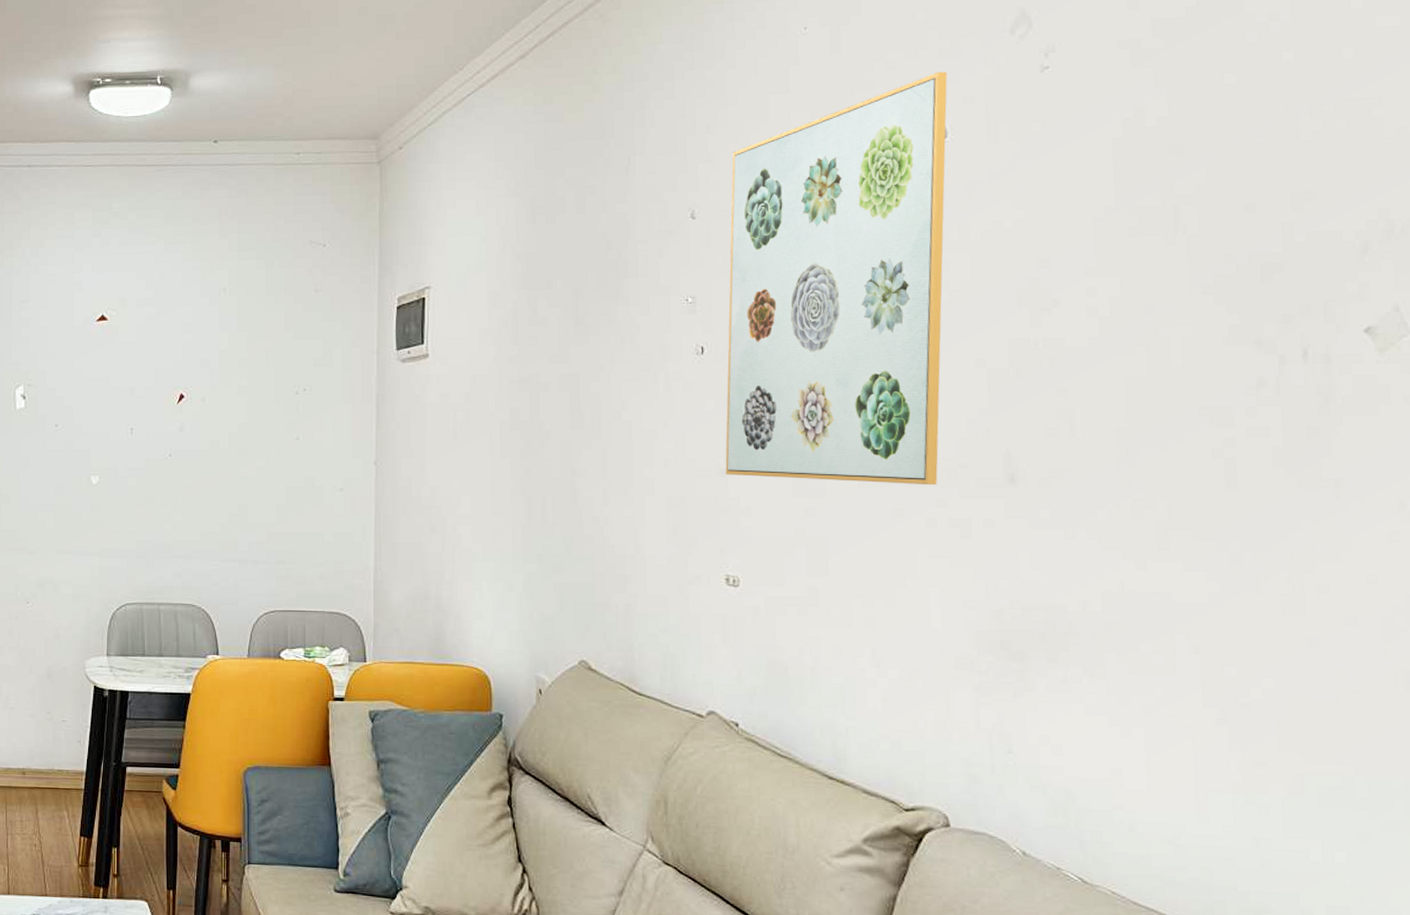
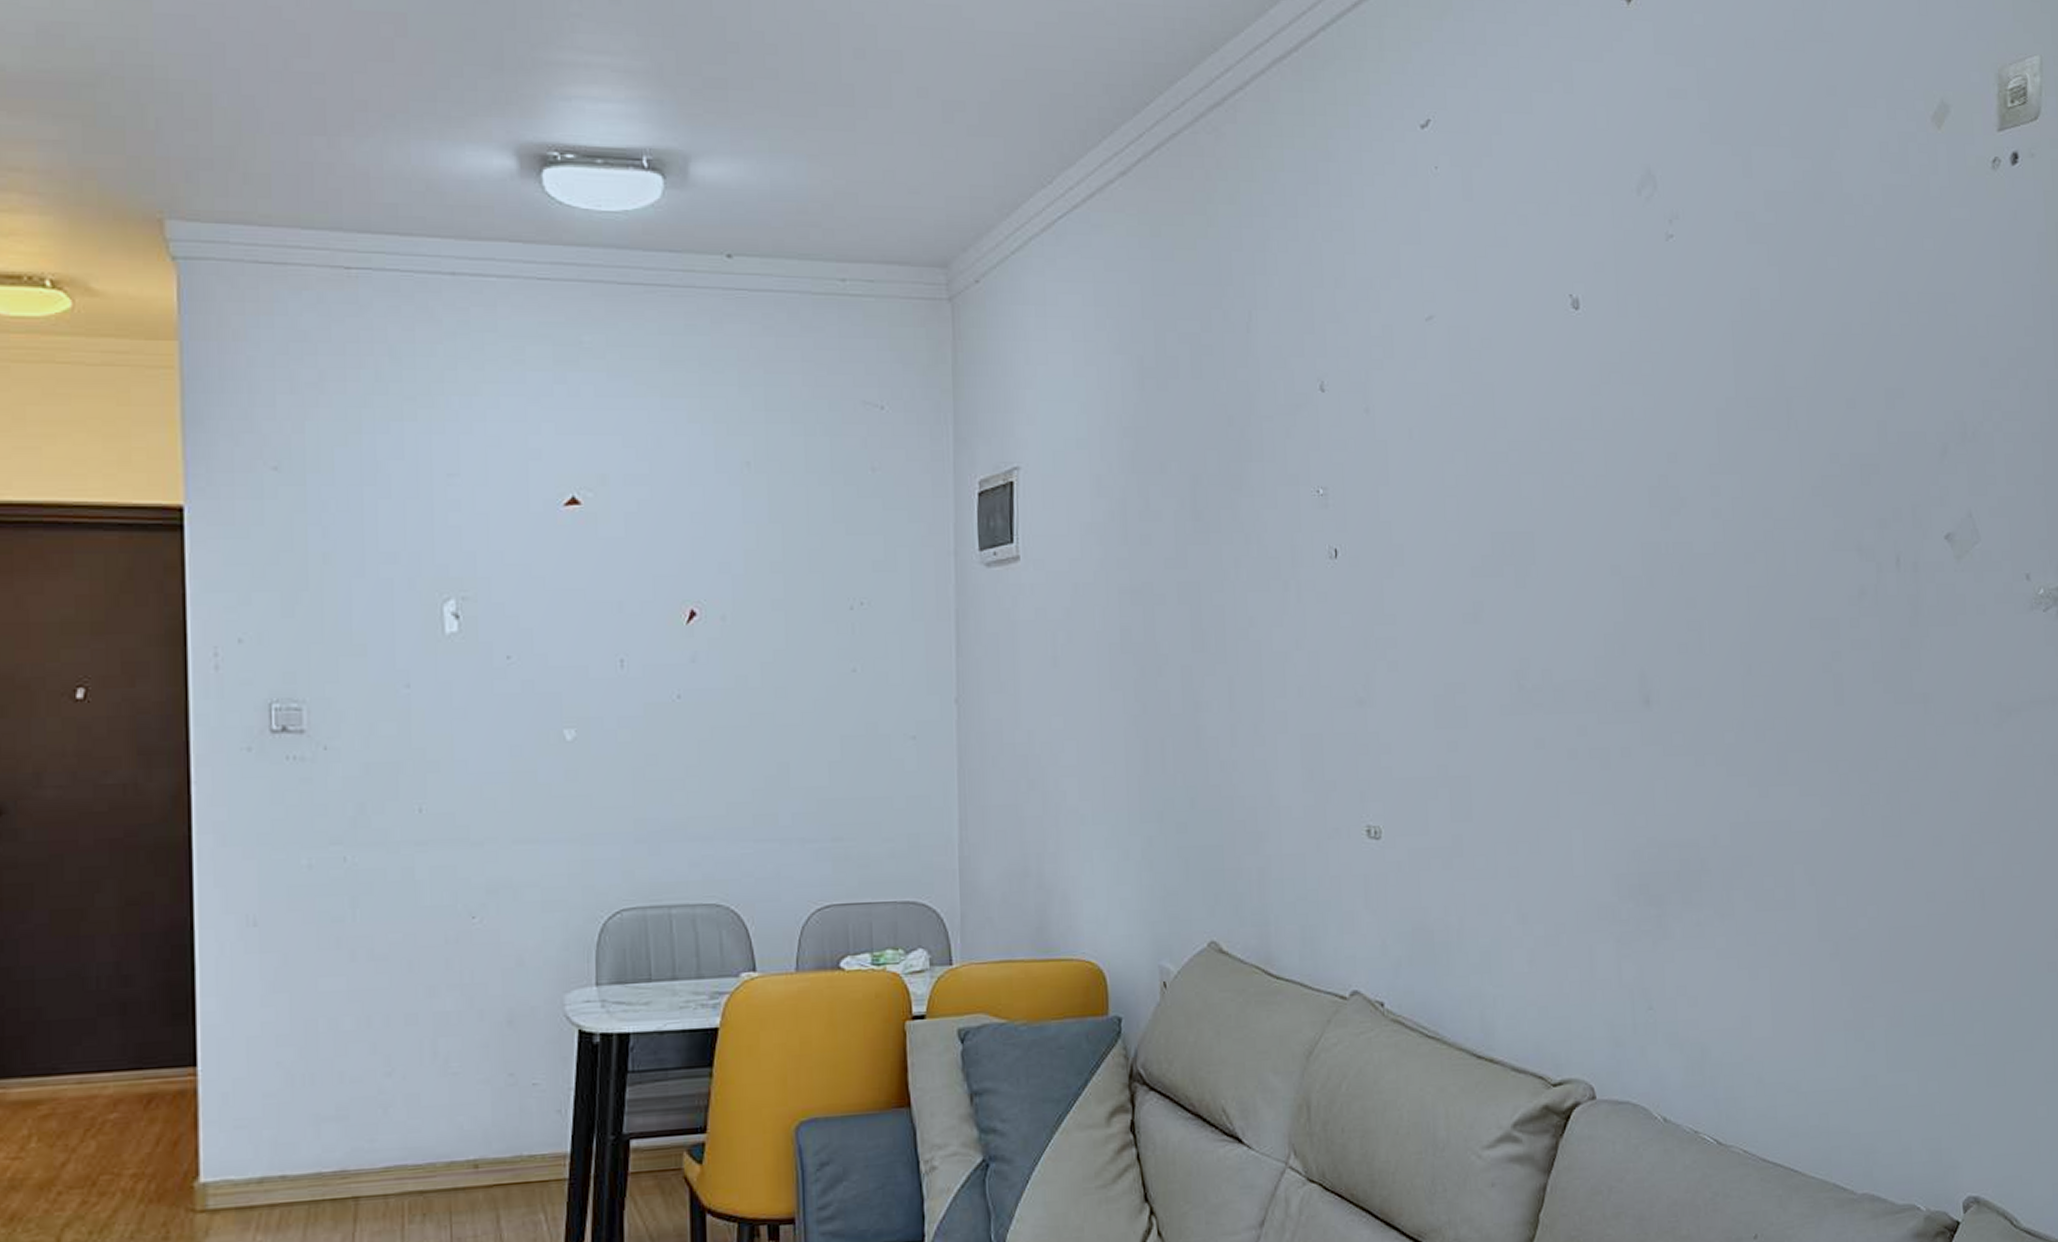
wall art: present [725,71,947,486] -> none [1362,231,1579,711]

